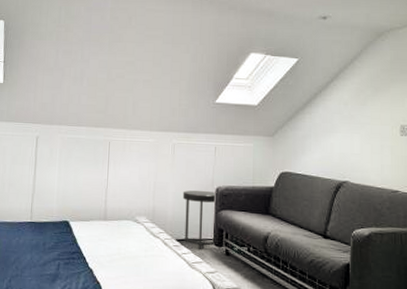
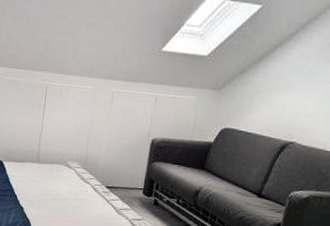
side table: present [182,190,217,249] -> none [114,140,153,197]

